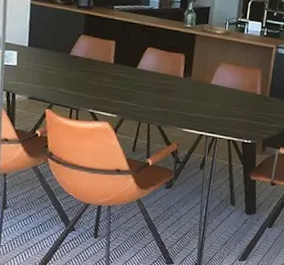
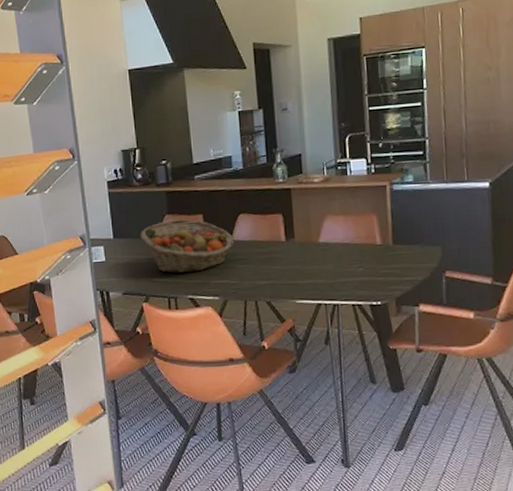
fruit basket: none [54,40,140,90] -> present [140,218,235,274]

